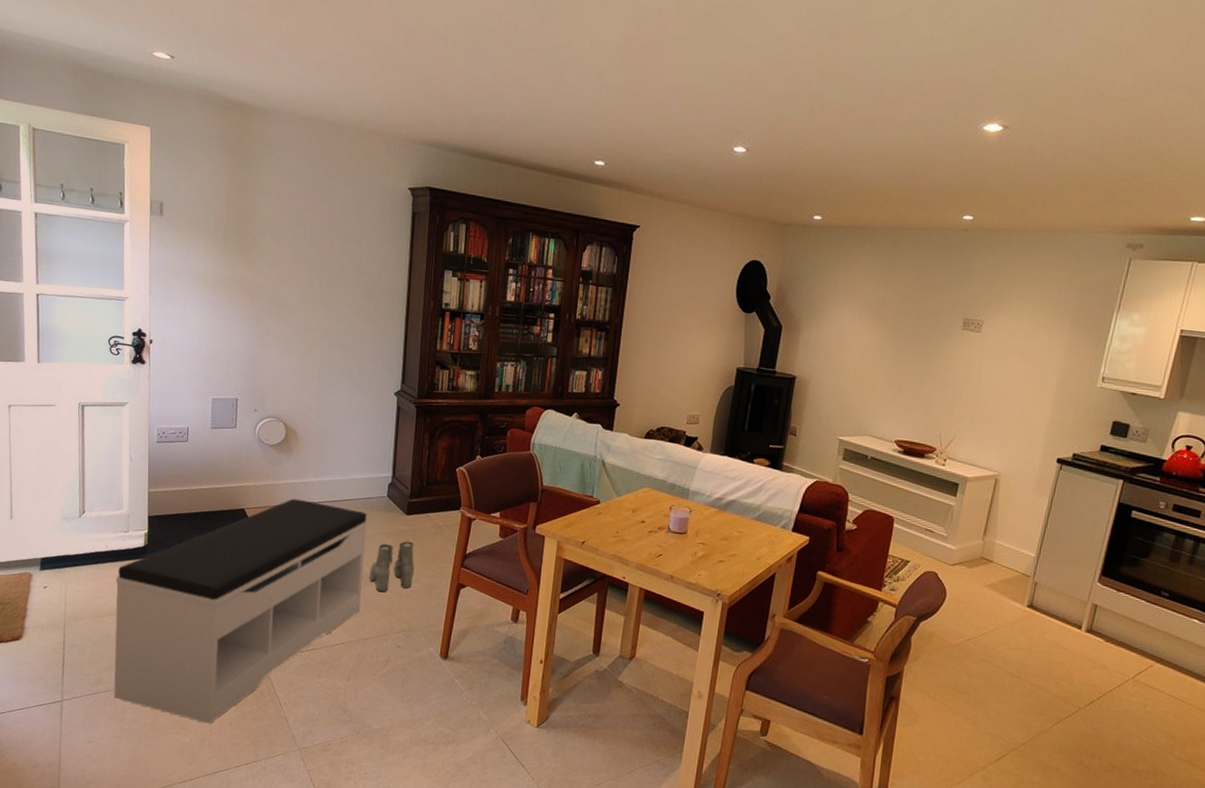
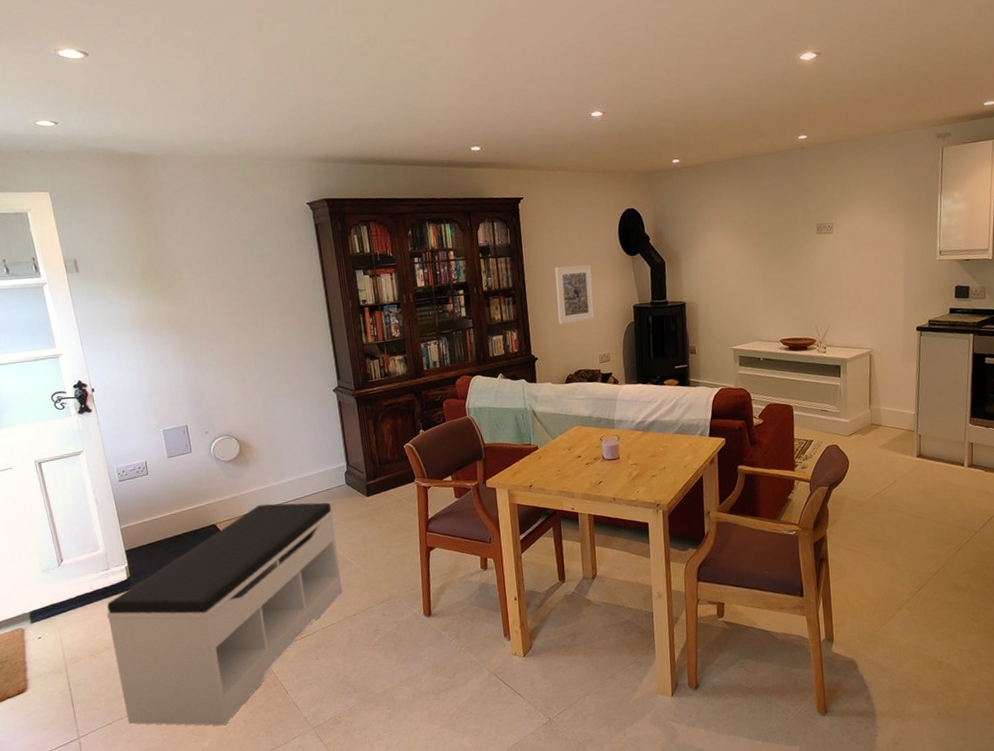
boots: present [369,541,415,593] -> none [343,519,385,571]
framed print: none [650,308,700,375] -> present [555,265,595,324]

